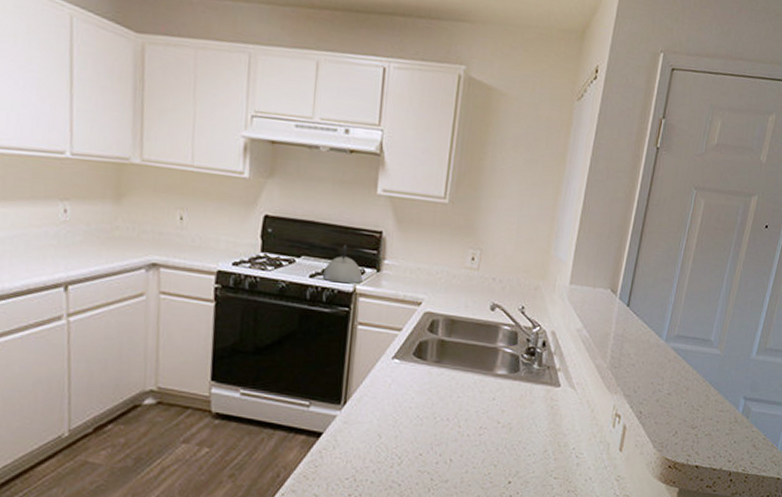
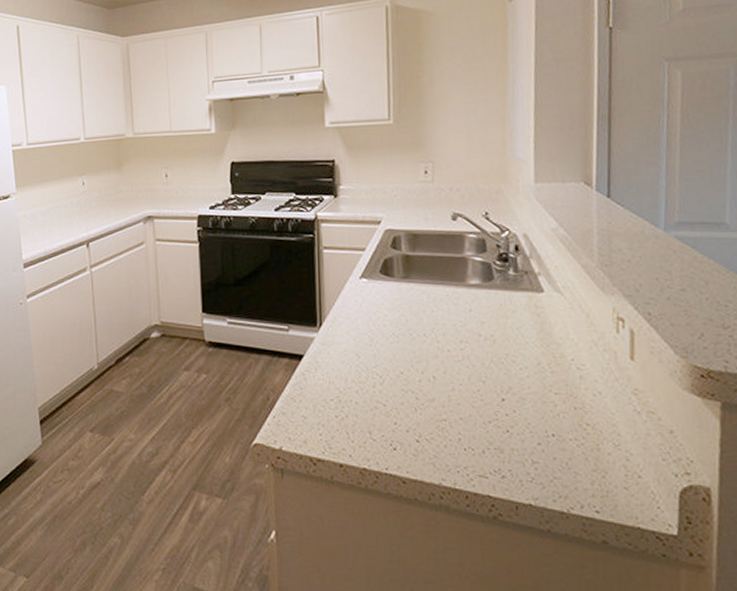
kettle: present [322,245,363,284] -> none [285,177,322,213]

